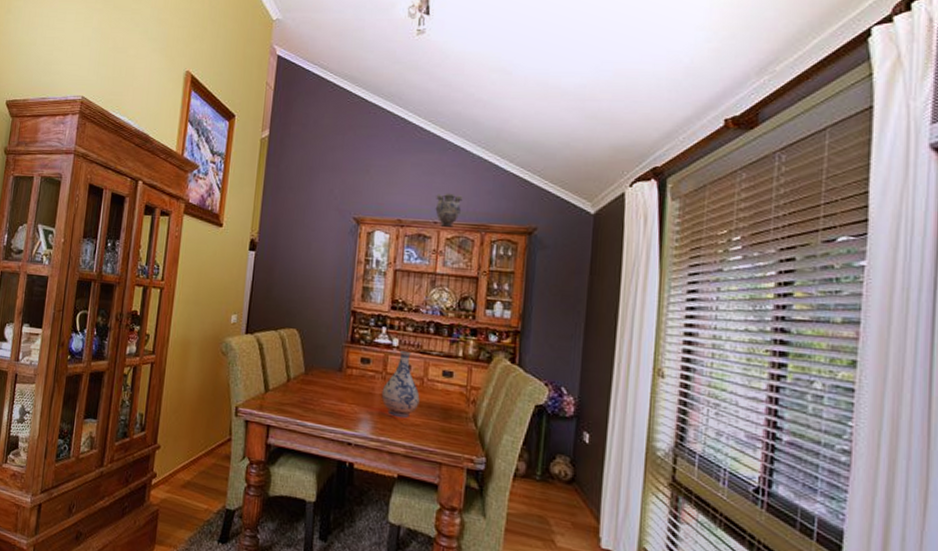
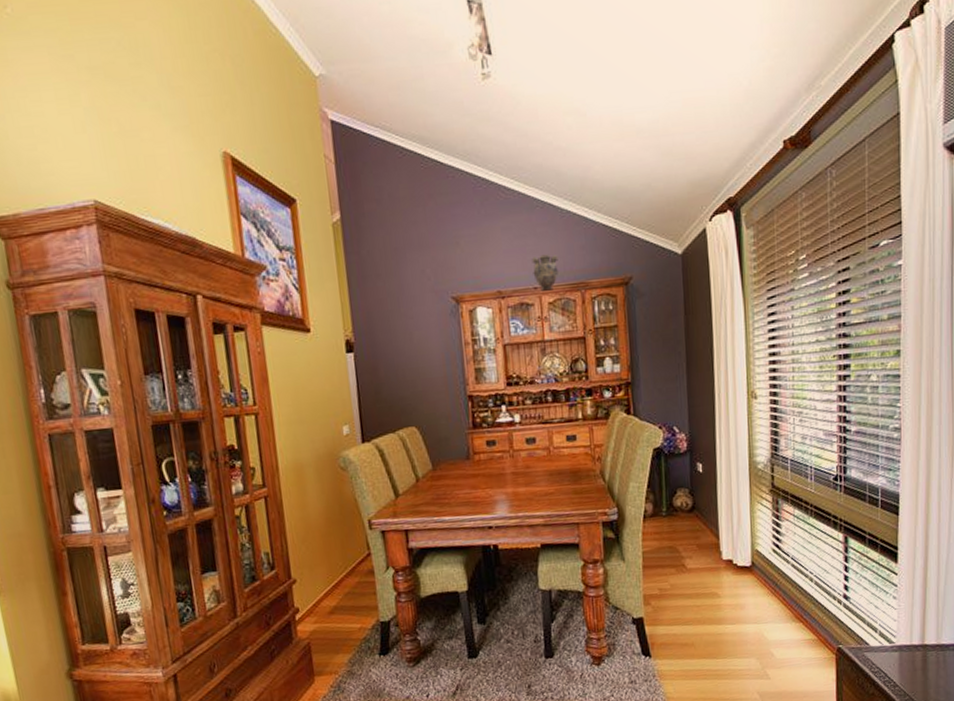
vase: present [381,350,420,419] -> none [512,424,550,491]

